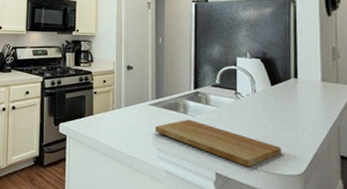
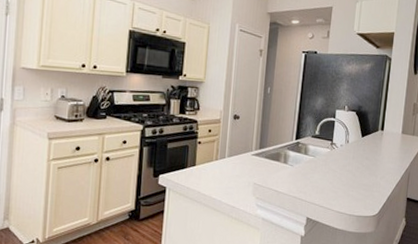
cutting board: present [155,119,282,167] -> none [255,168,363,211]

